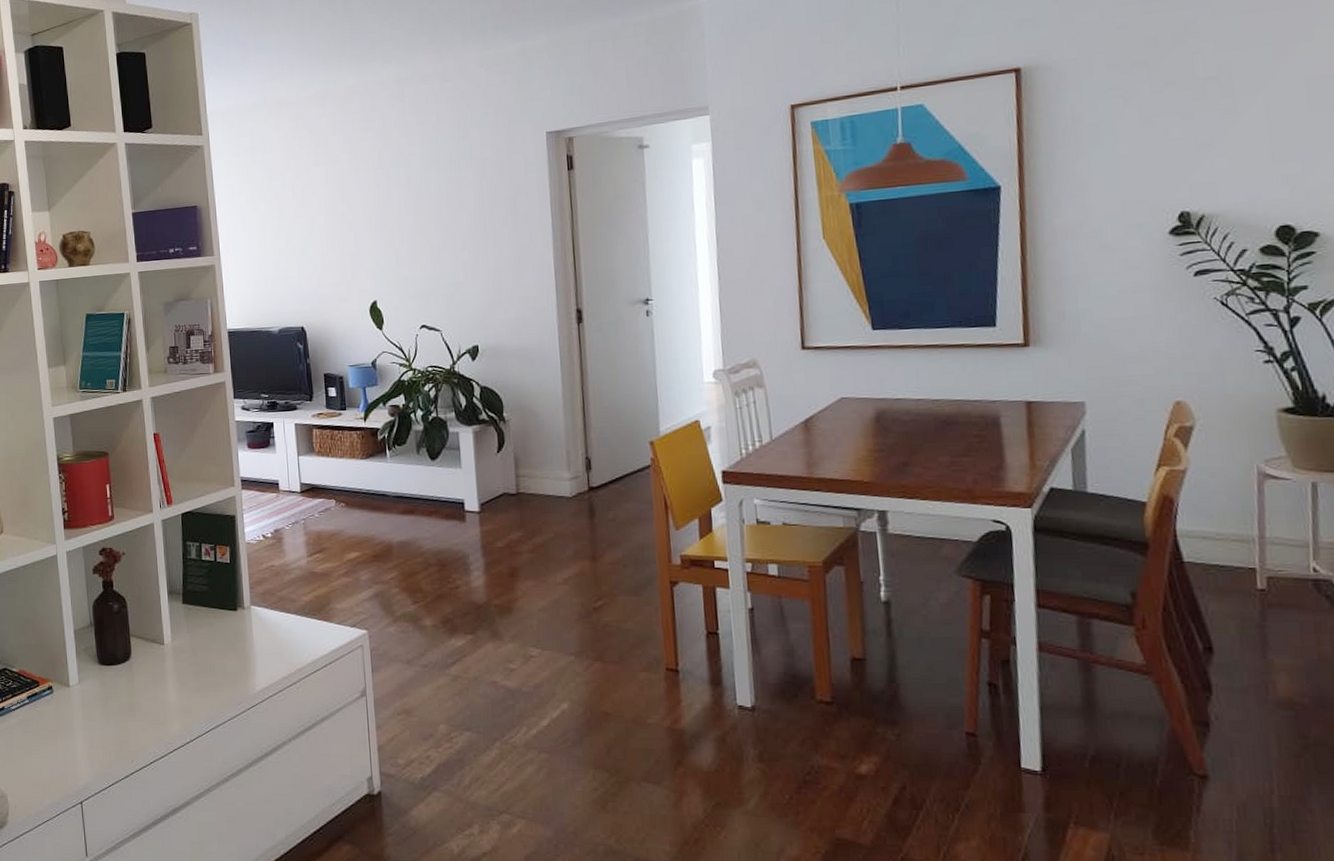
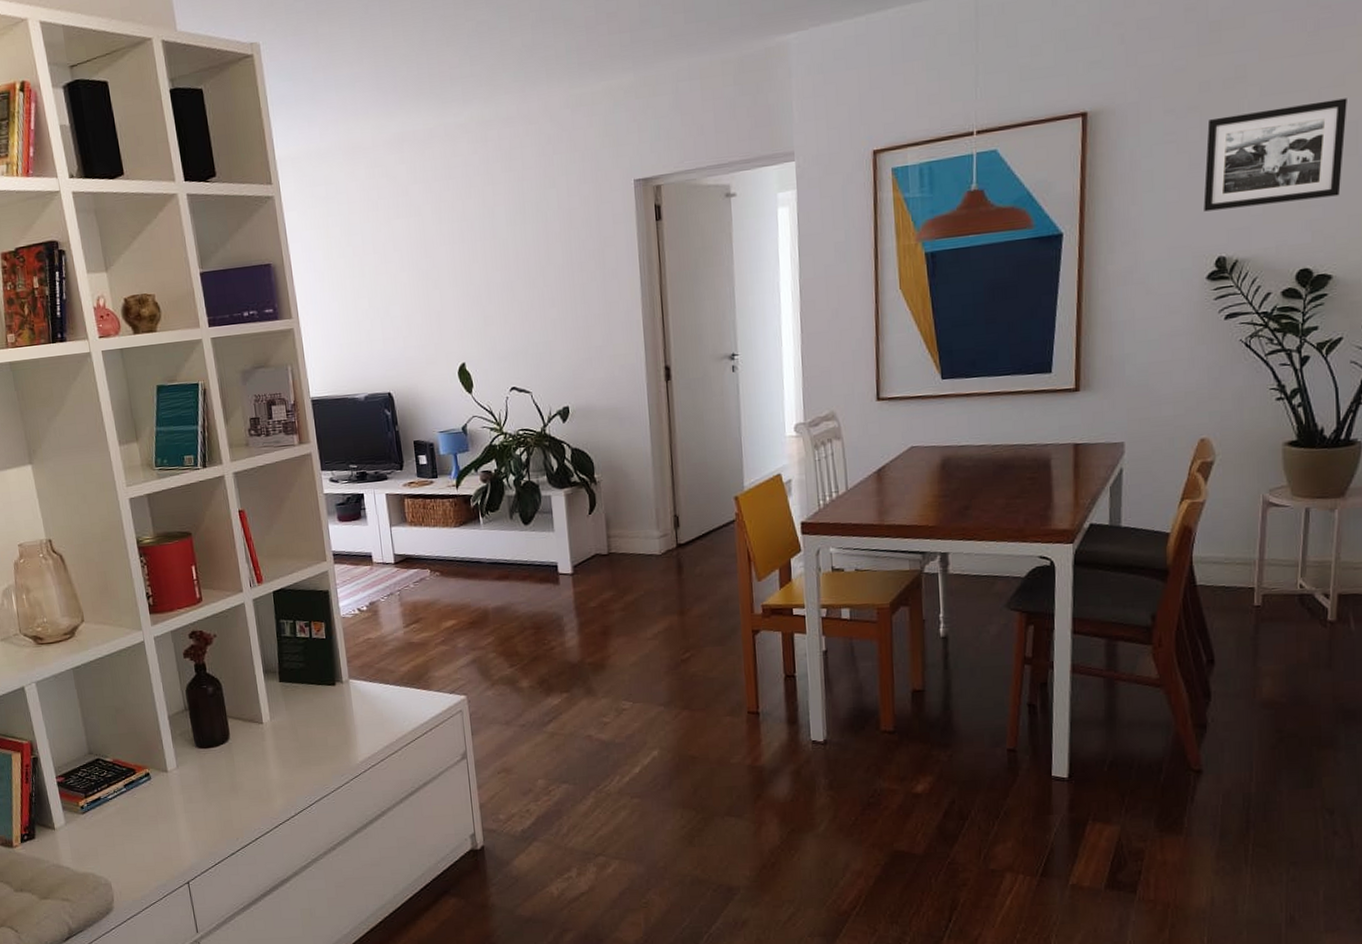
picture frame: none [1157,52,1321,166] -> present [1203,98,1347,212]

